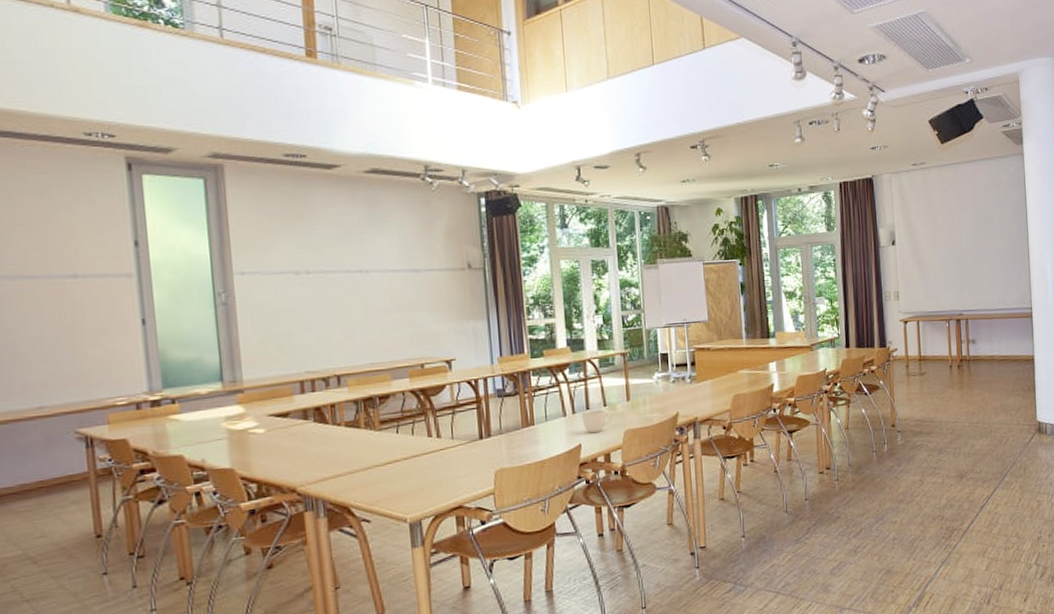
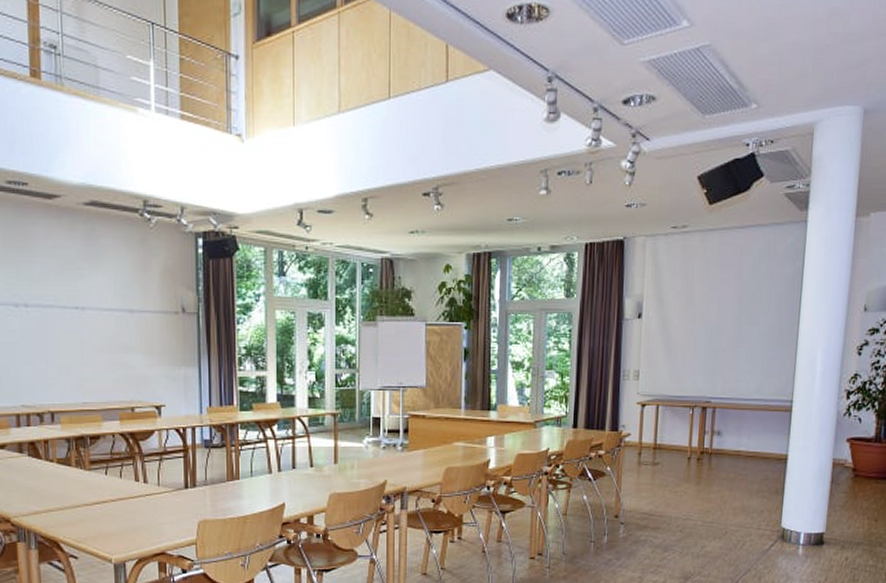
cup: present [582,410,612,434] -> none [288,470,317,494]

